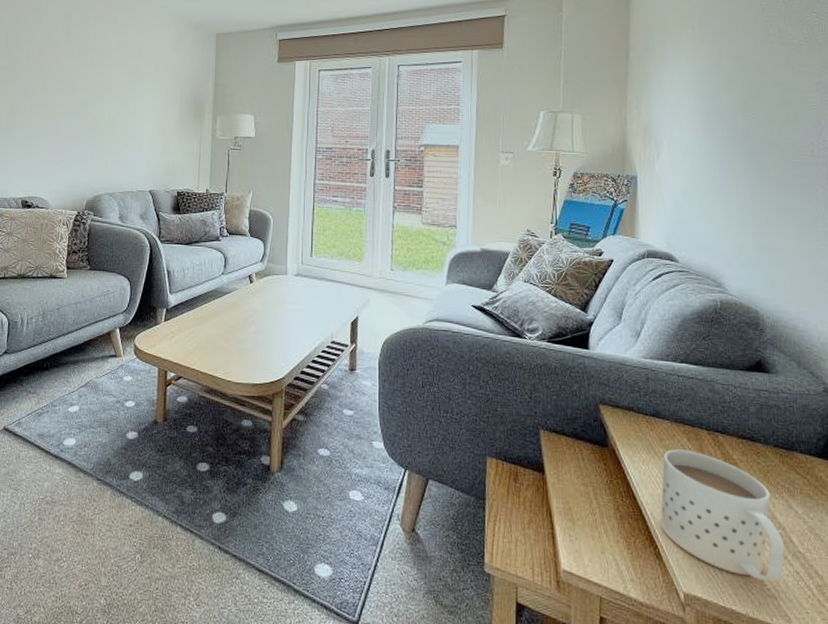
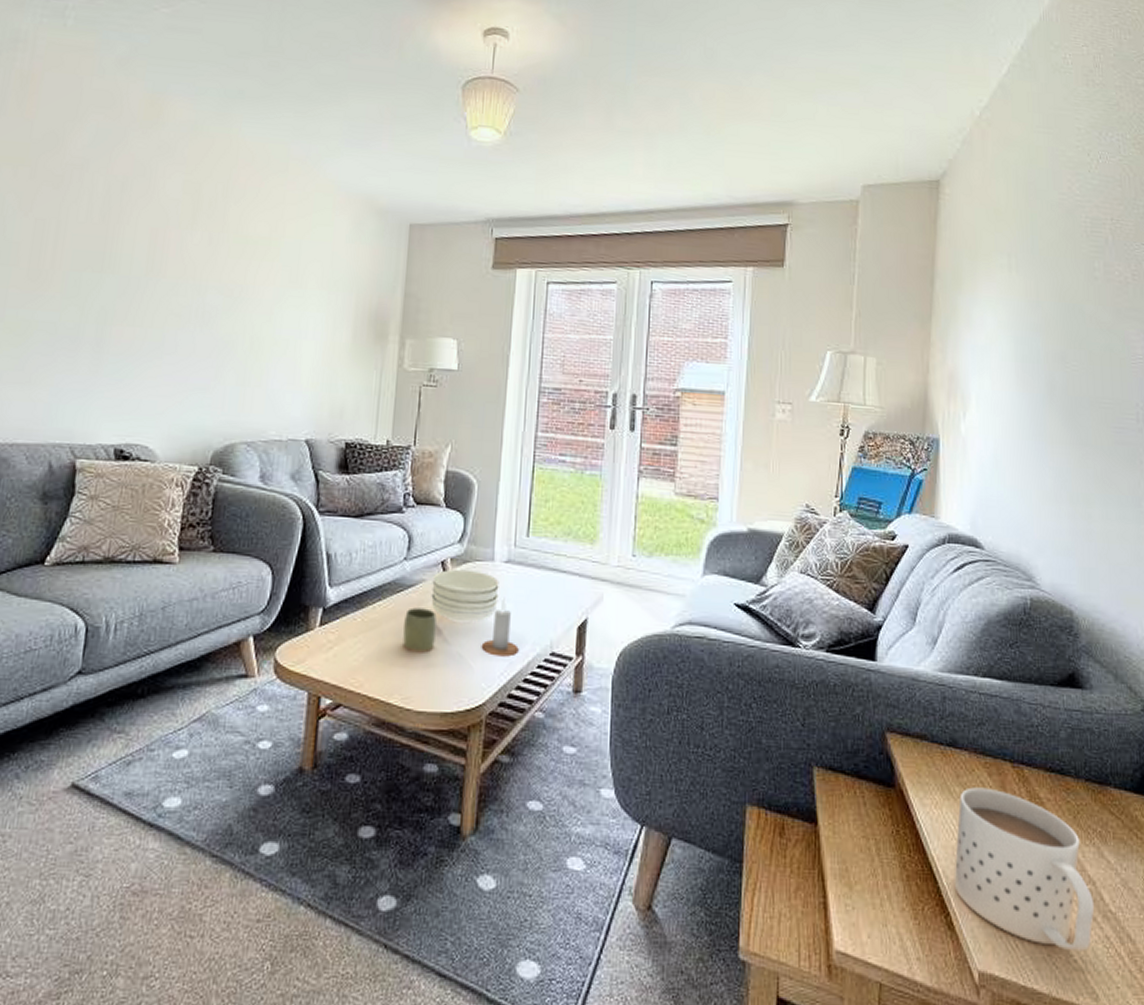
mug: none [223,308,248,341] -> present [402,607,438,653]
bowl: none [242,281,292,320] -> present [431,569,499,624]
candle: none [280,300,308,344] -> present [481,596,519,657]

